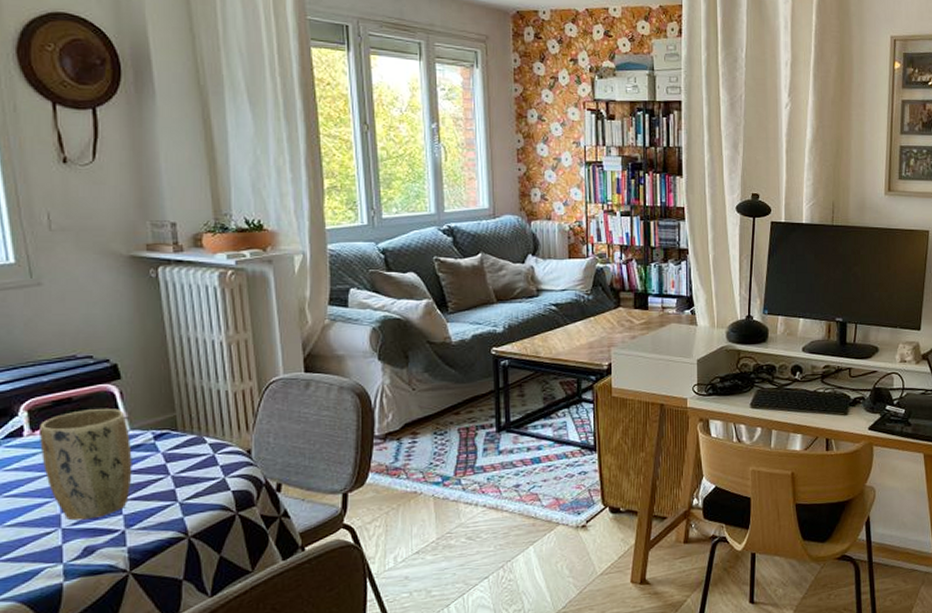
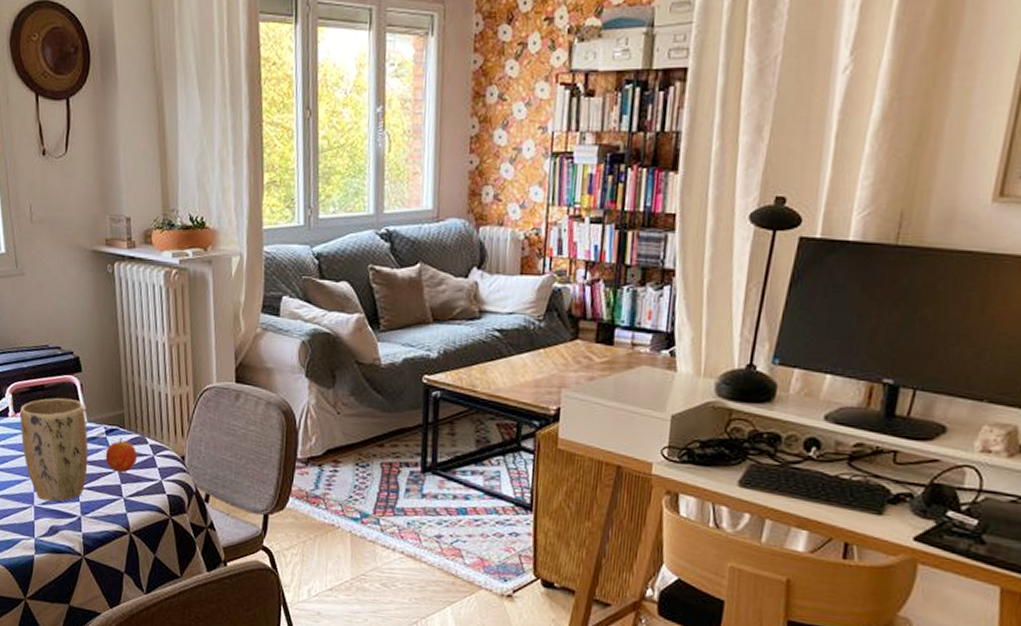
fruit: none [154,441,193,477] -> present [105,438,137,473]

